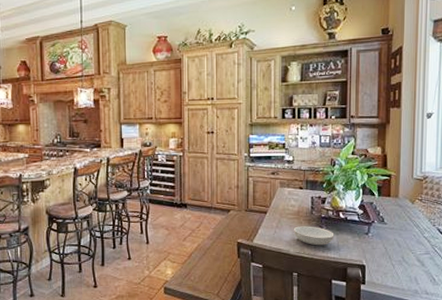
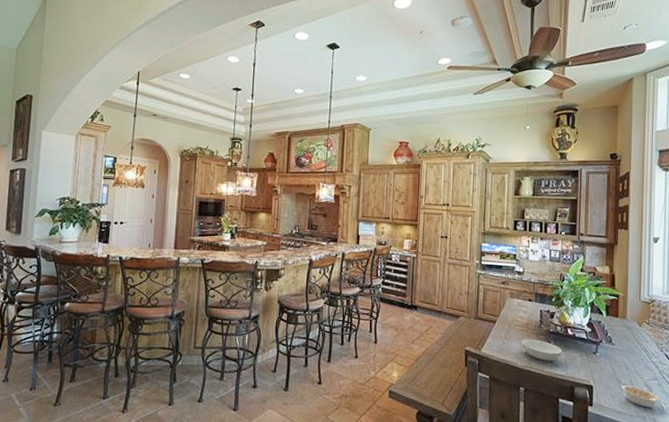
legume: none [391,257,433,281] -> present [619,379,661,408]

